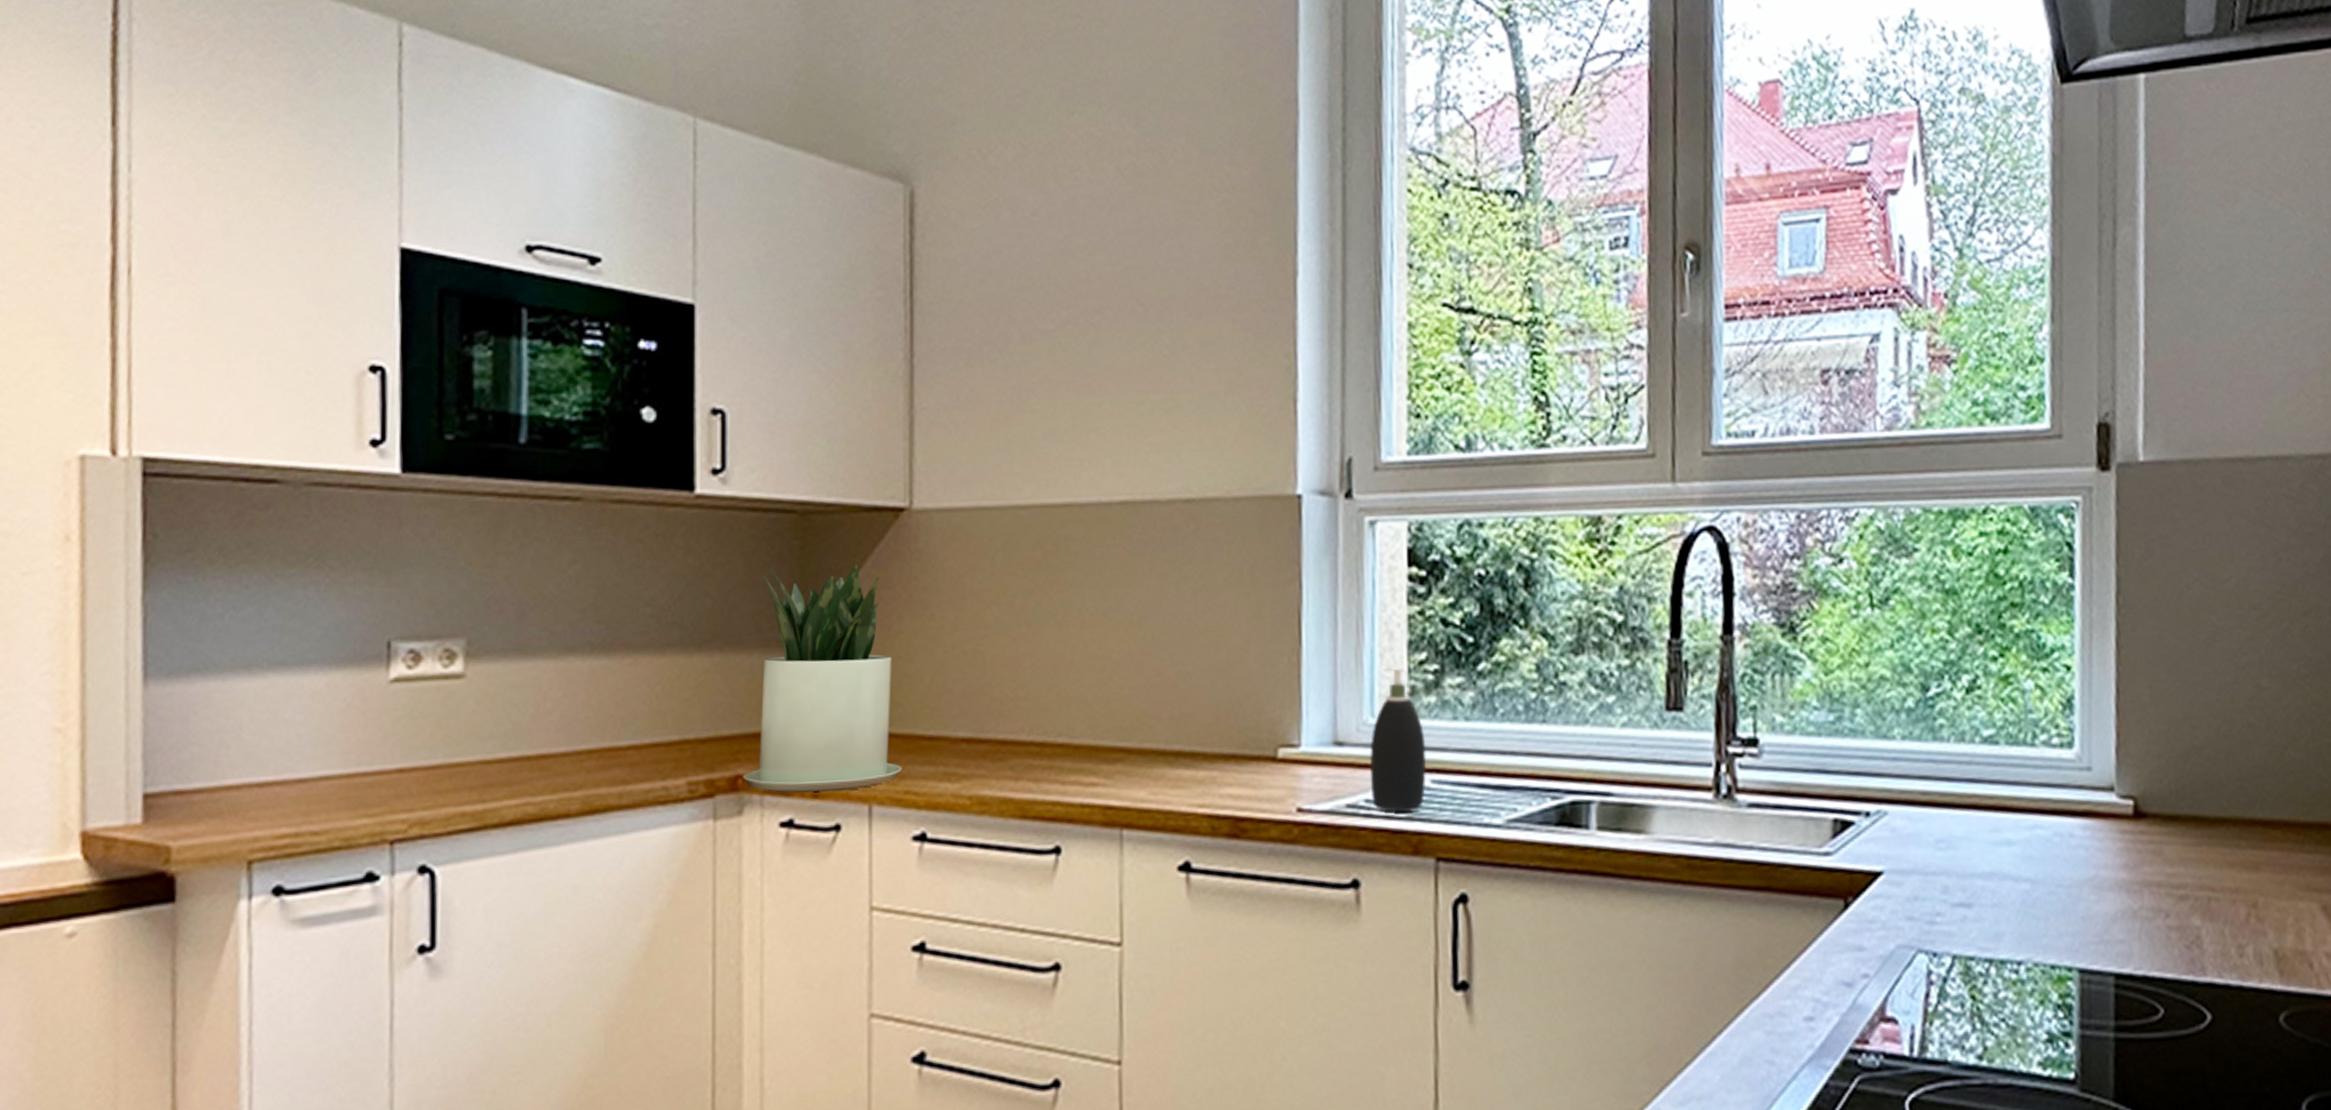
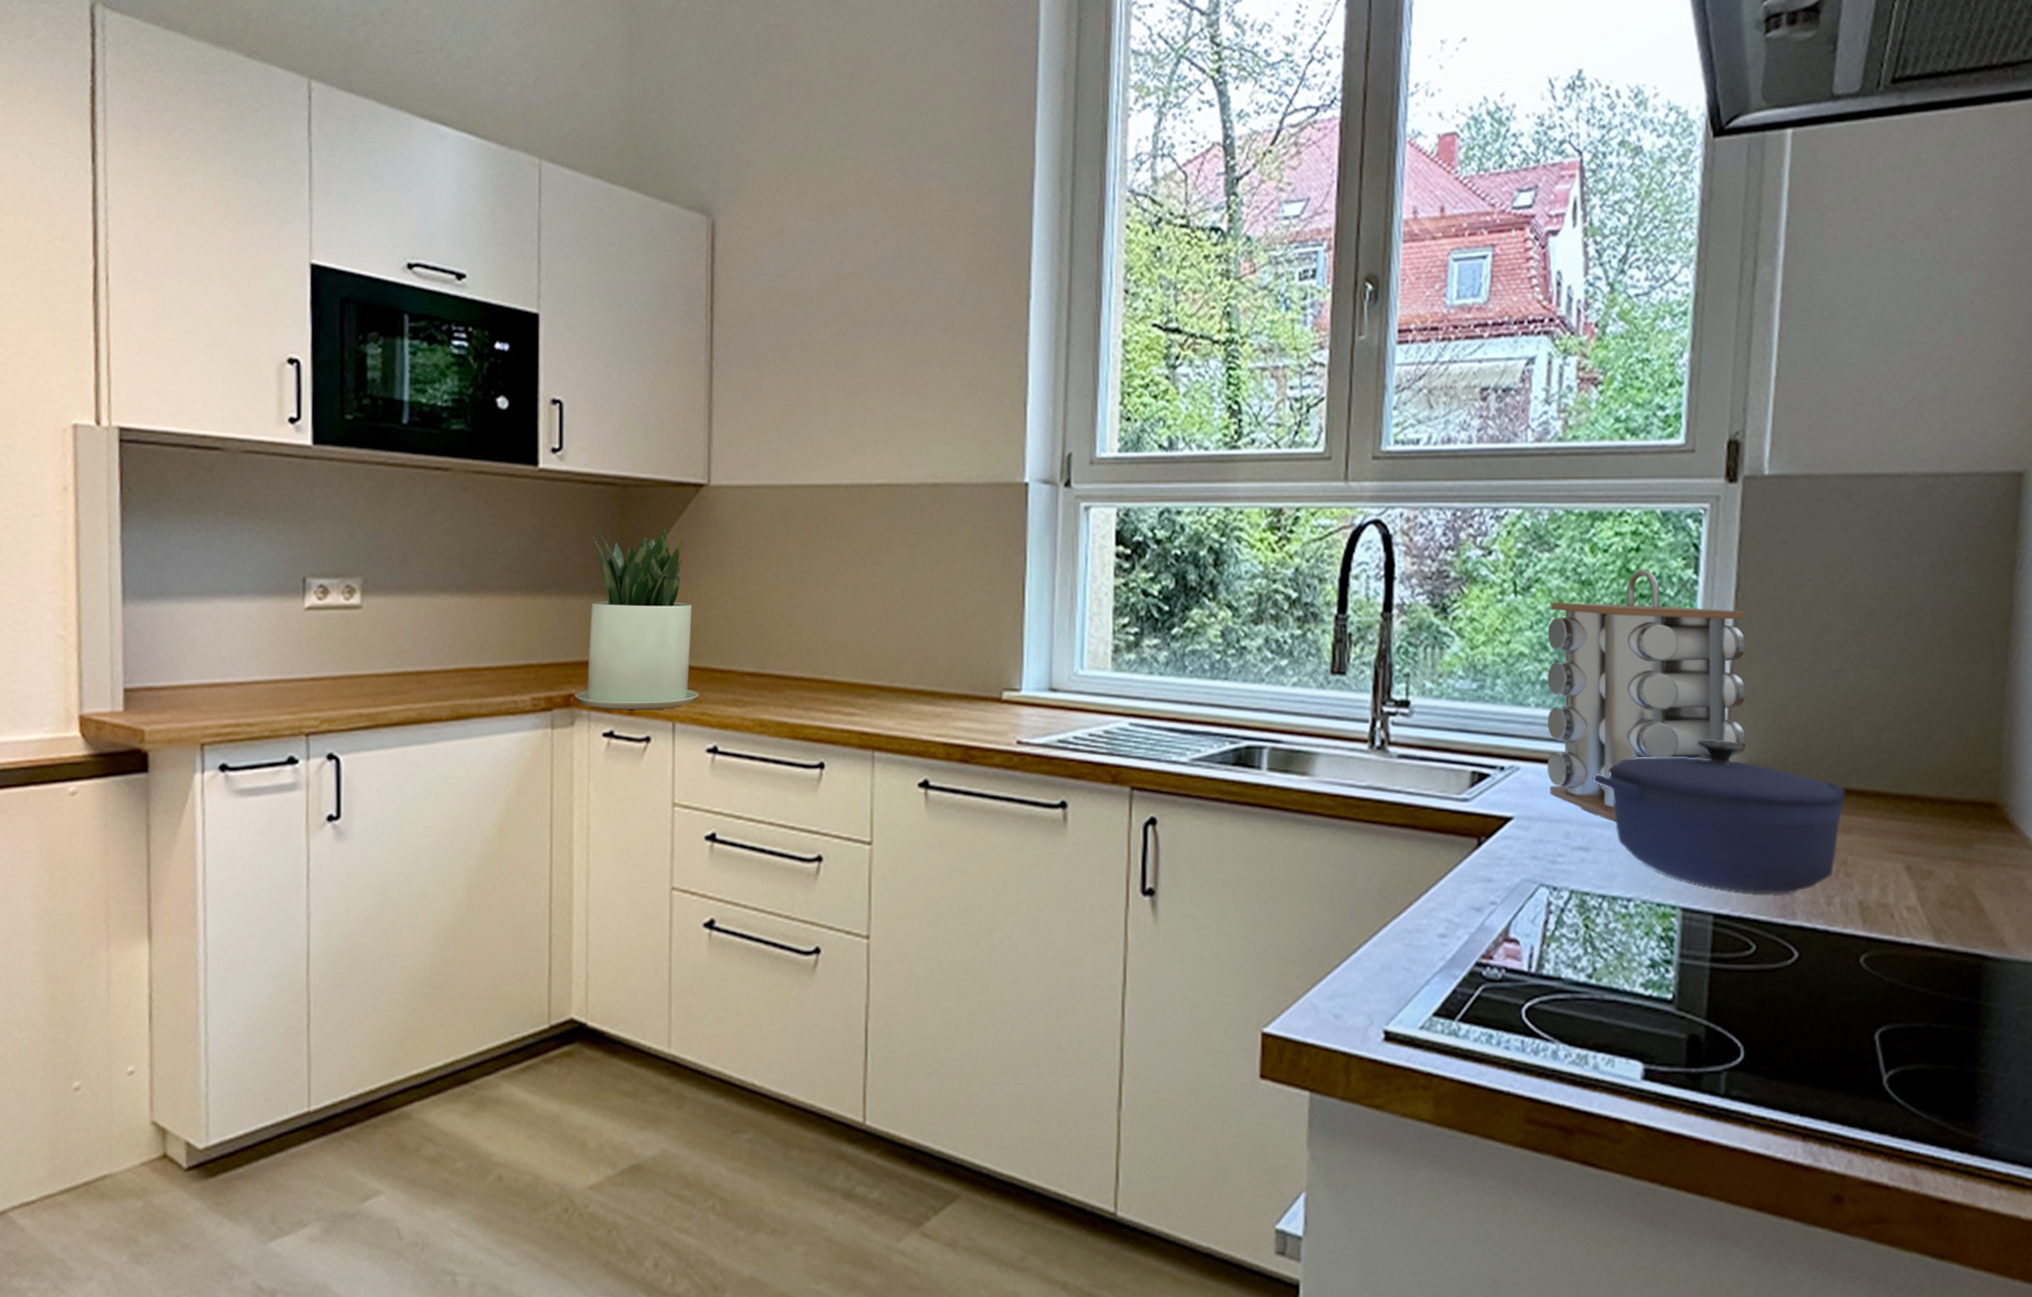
soap dispenser: present [1369,667,1427,812] -> none [1078,628,1126,749]
spice rack: none [1910,574,2139,871] -> present [1547,569,1746,822]
cooking pot: none [1970,768,2250,947] -> present [1592,739,1845,894]

